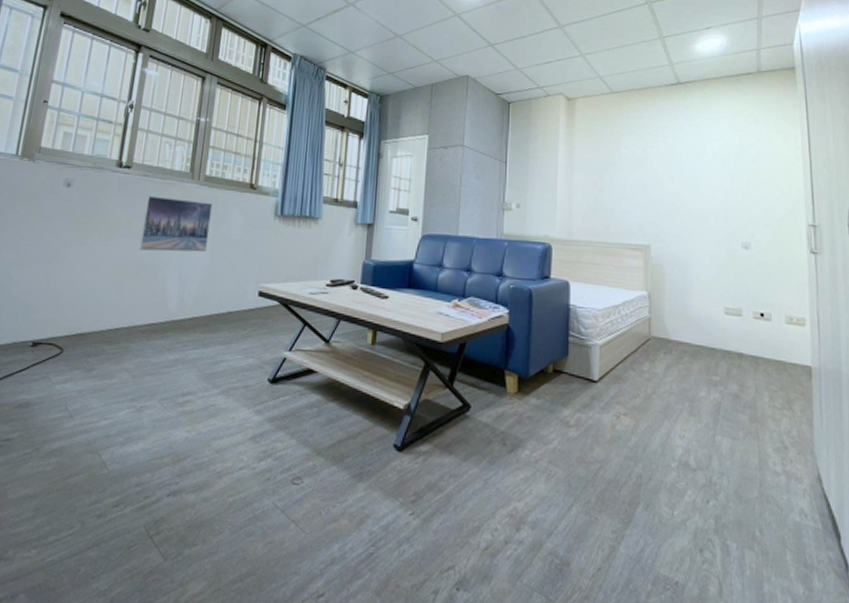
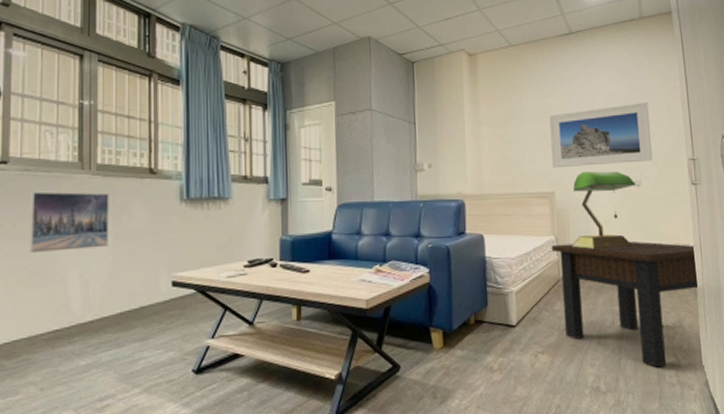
side table: none [642,300,813,452] -> present [551,241,698,368]
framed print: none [649,160,765,223] -> present [549,103,653,169]
table lamp: none [665,227,743,315] -> present [571,171,636,250]

